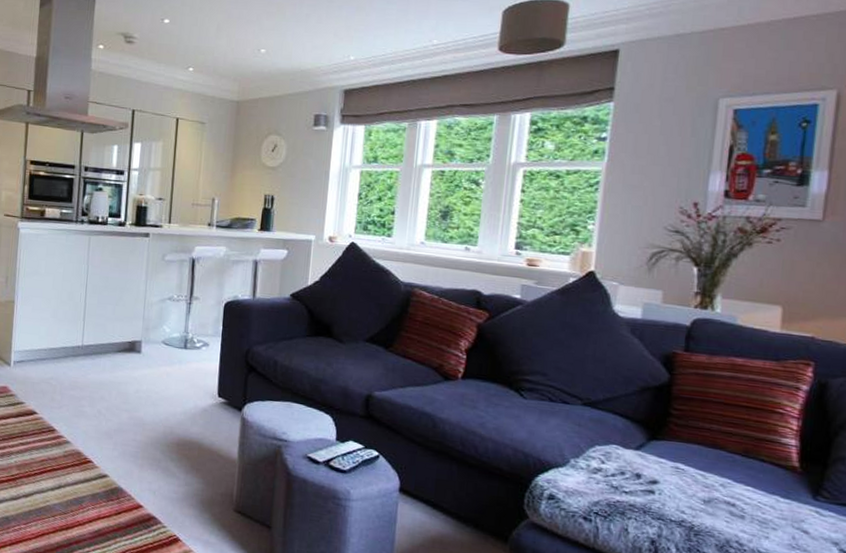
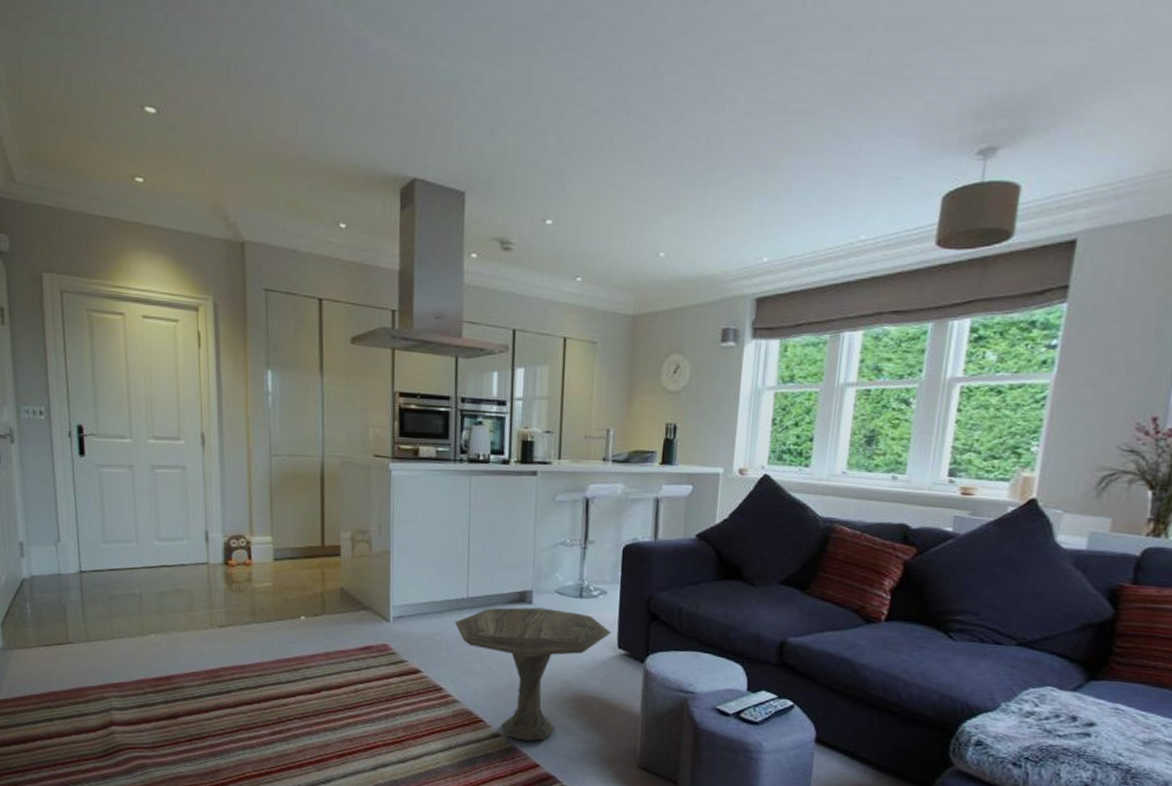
side table: none [69,355,213,483] -> present [454,607,612,742]

